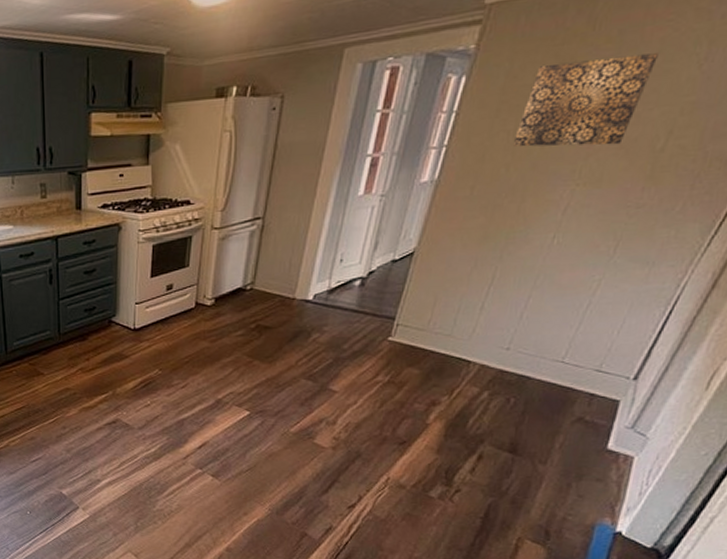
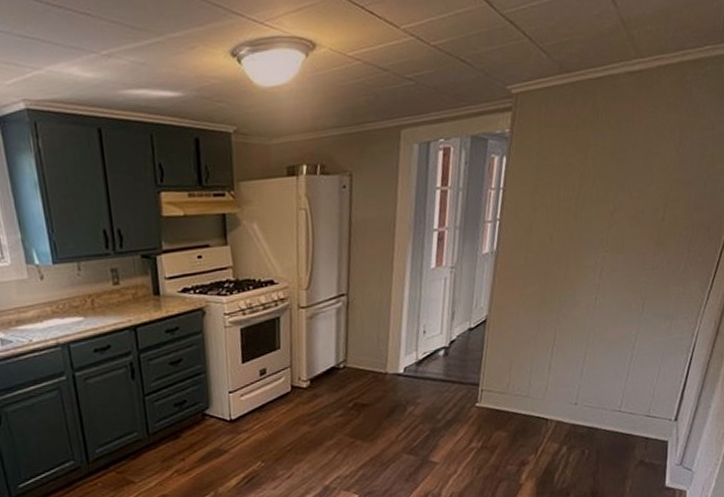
wall art: present [512,53,658,147] -> none [551,139,647,219]

